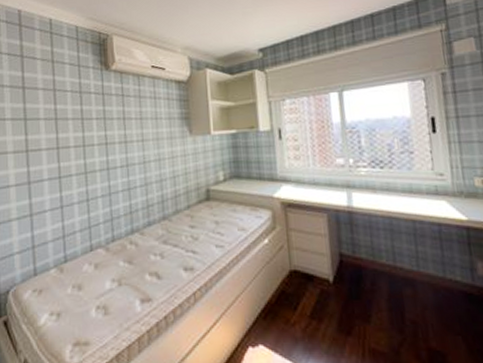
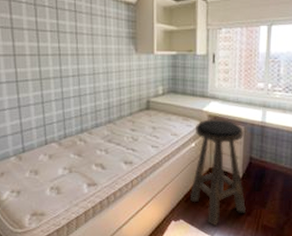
stool: none [267,205,344,353] -> present [191,118,246,227]

